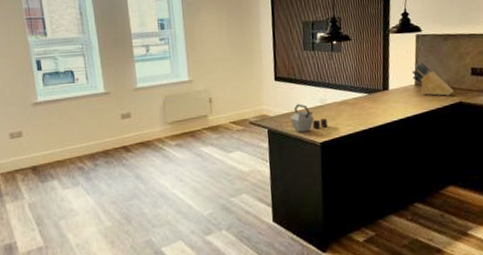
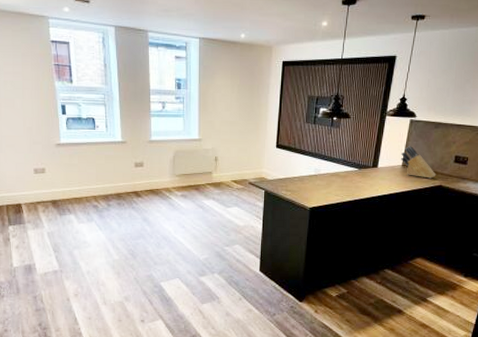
kettle: present [290,104,328,133] -> none [285,171,319,198]

